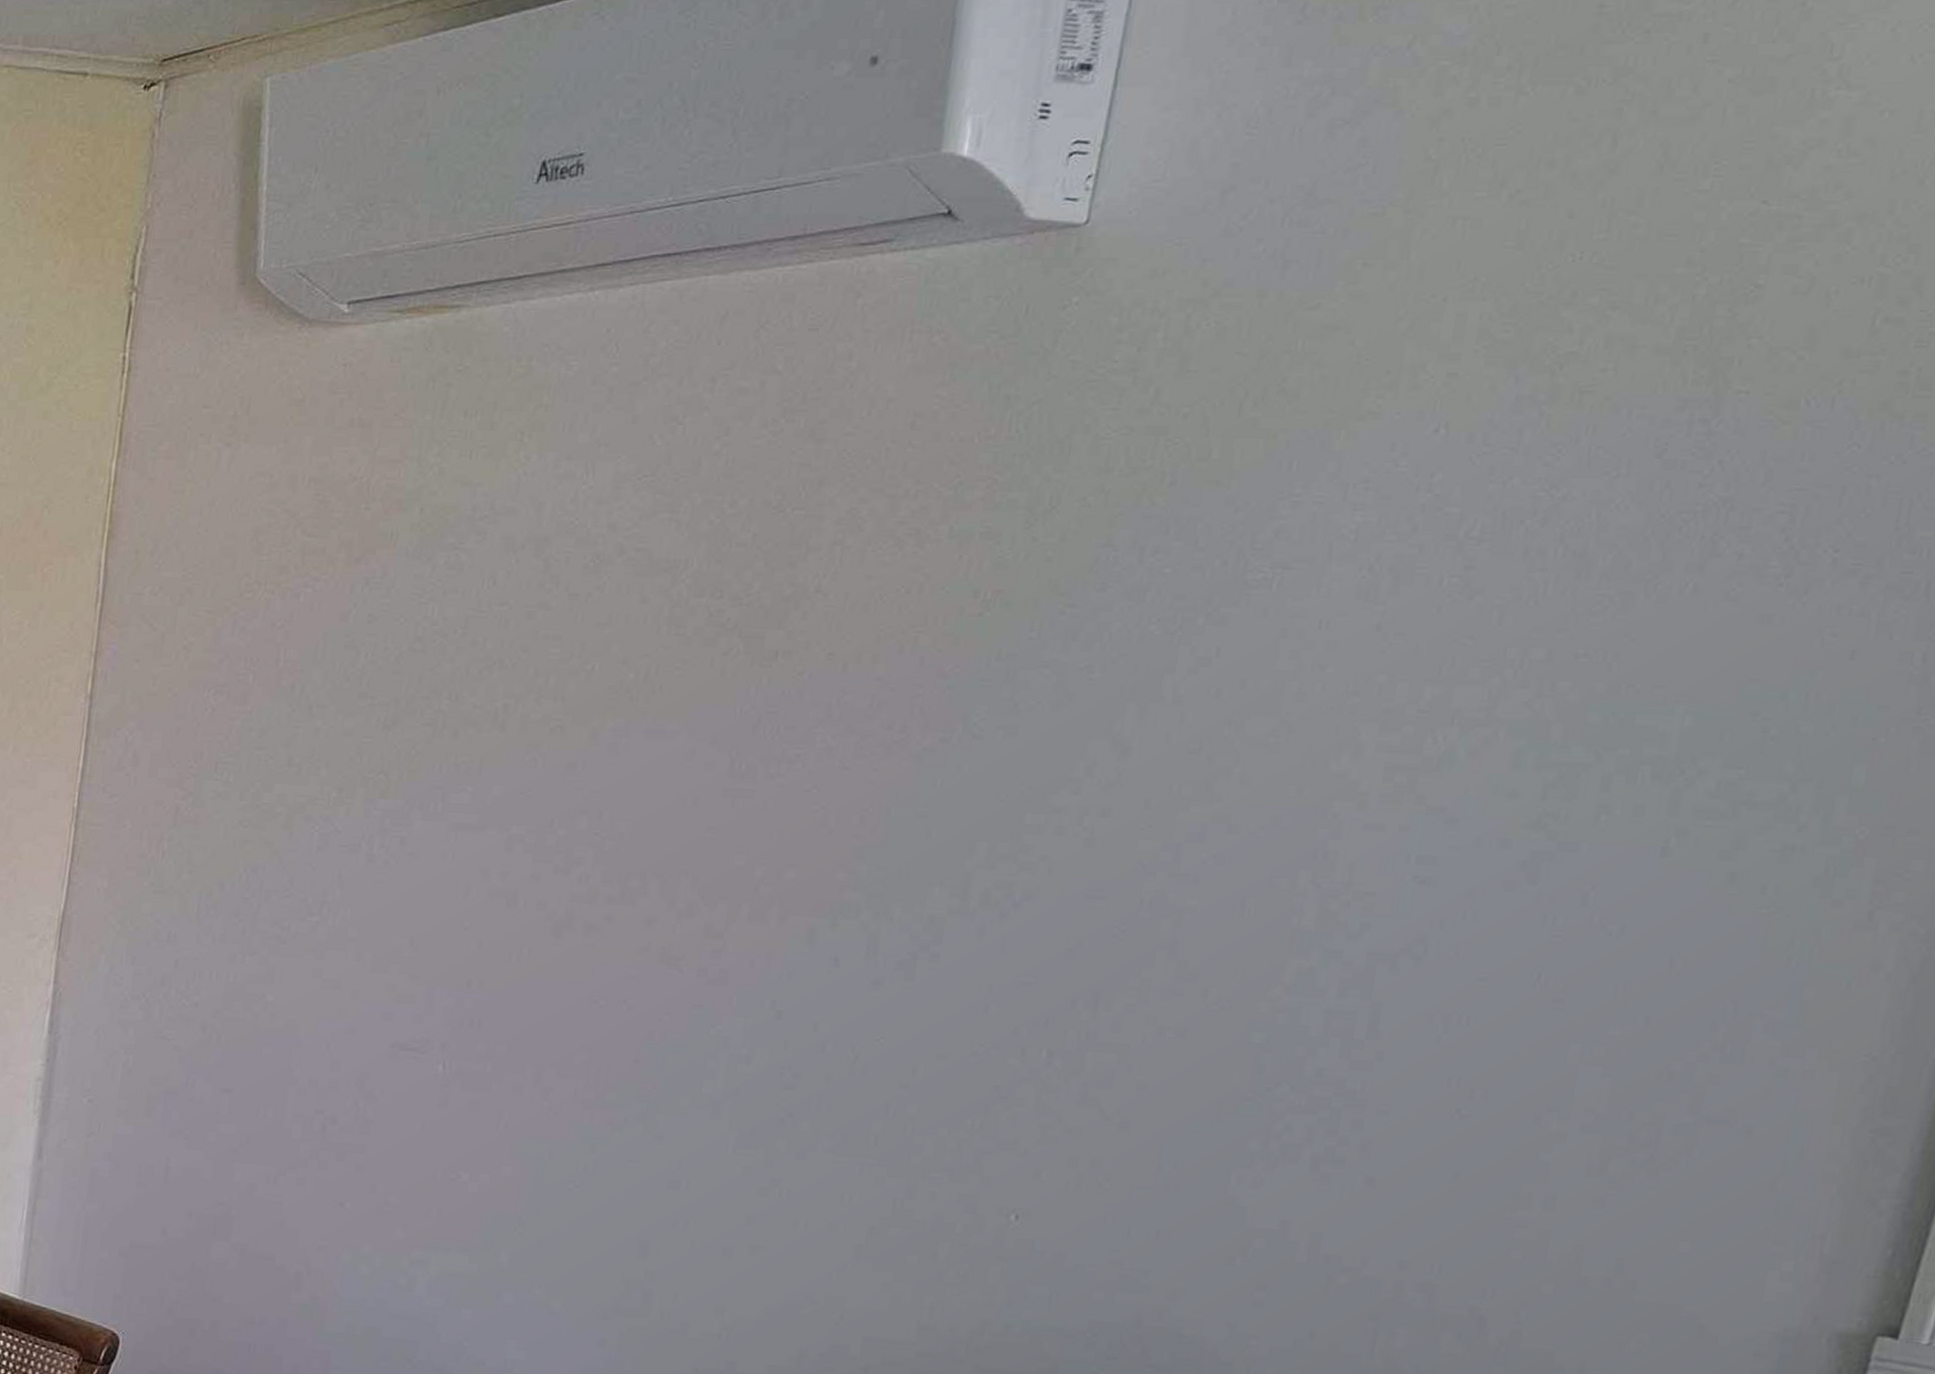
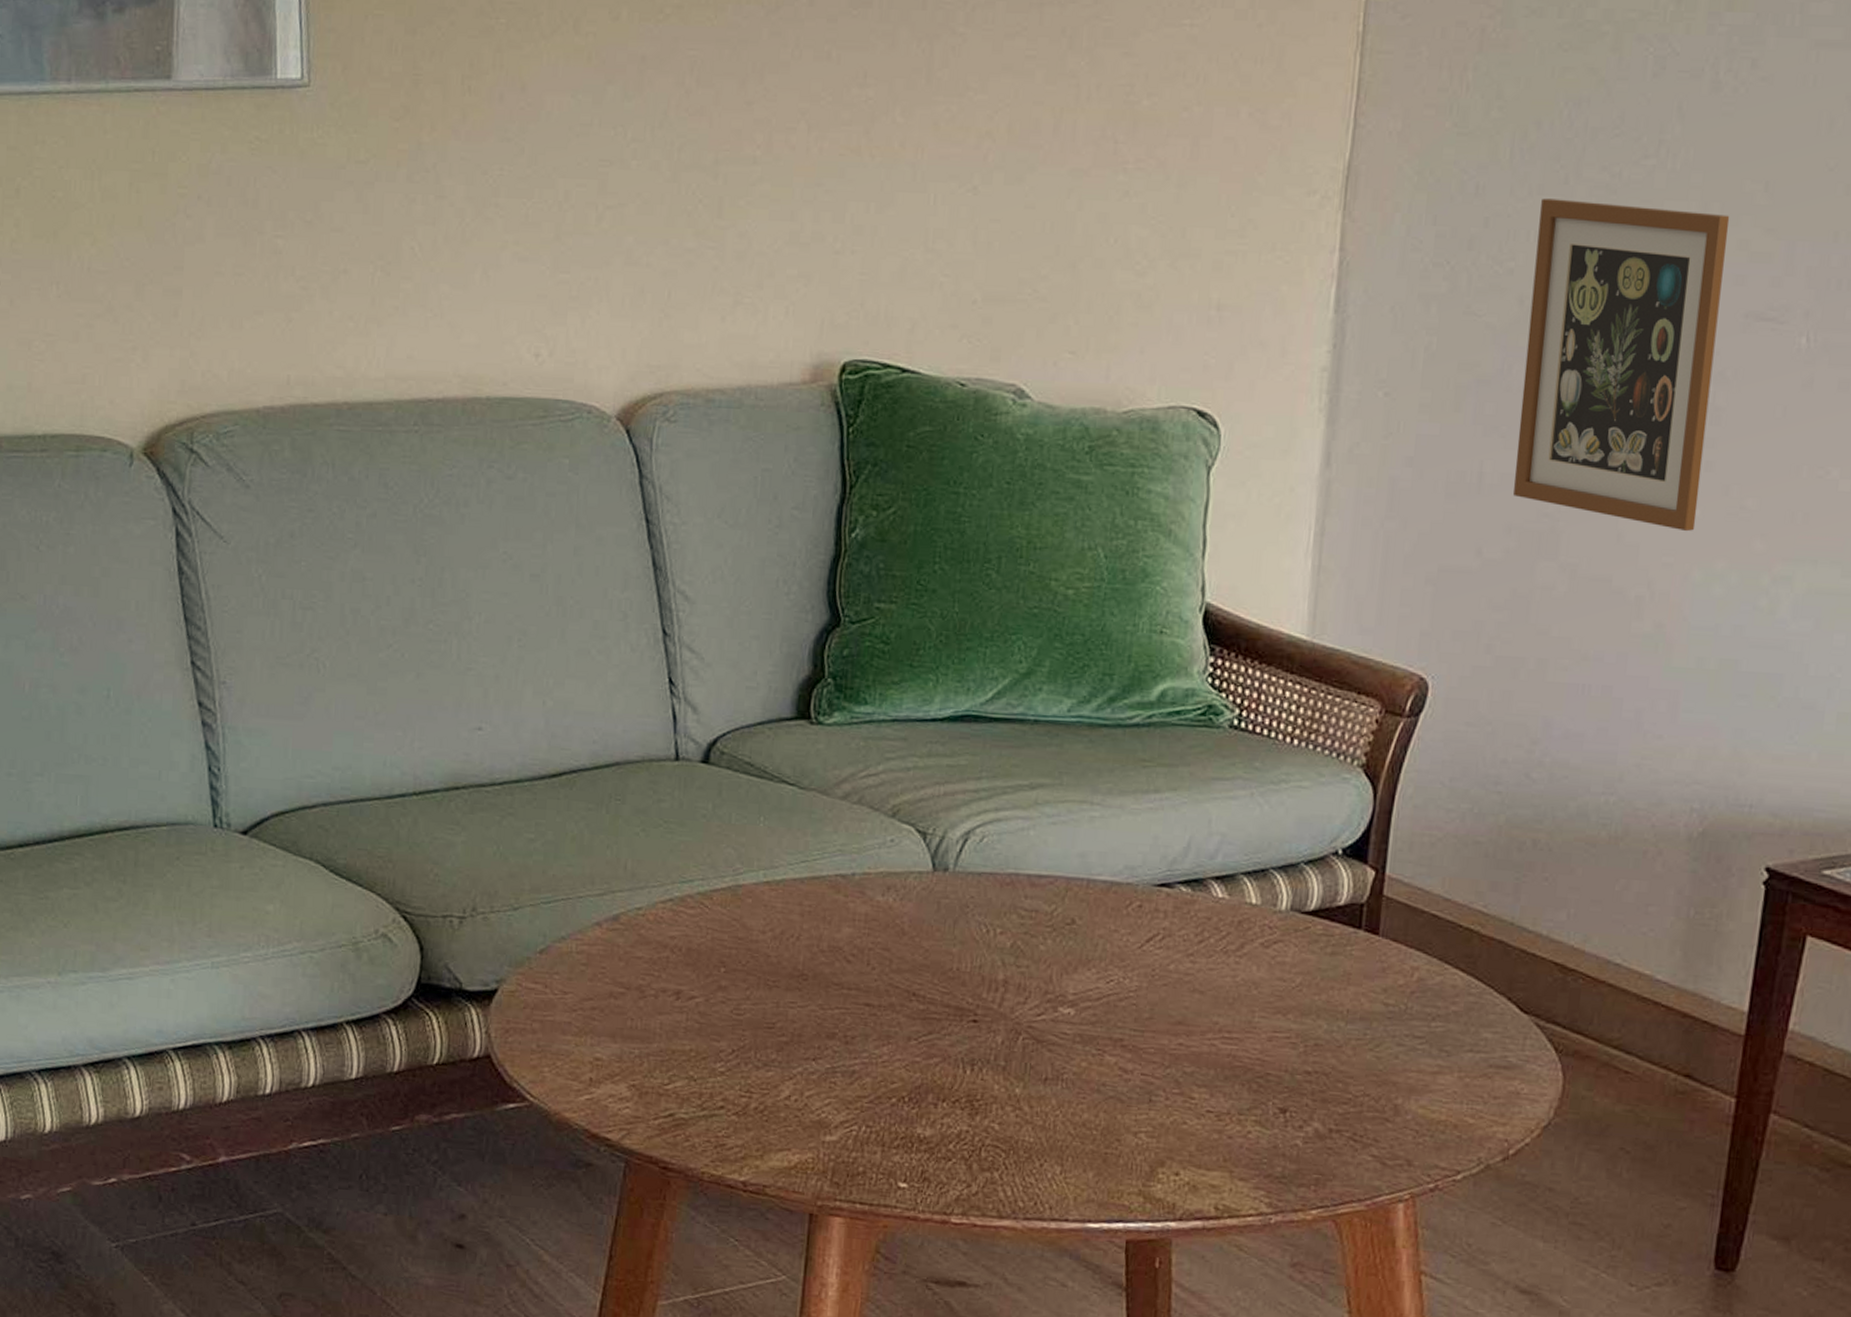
picture frame: none [194,946,380,1221] -> present [1513,198,1730,532]

